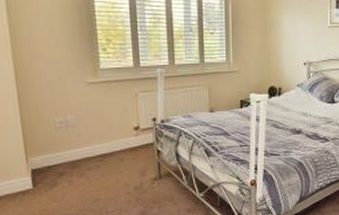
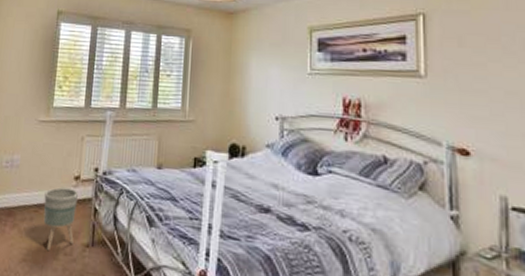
planter: none [107,138,142,189] -> present [43,187,78,251]

